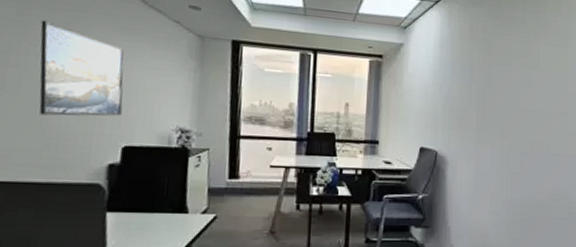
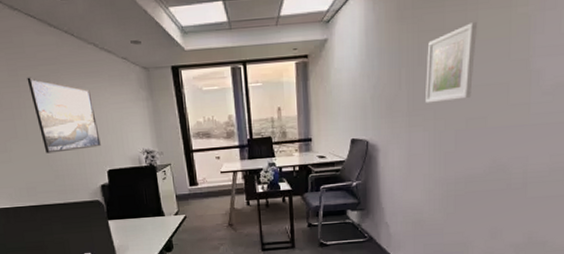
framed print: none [494,53,539,123] -> present [426,21,477,104]

